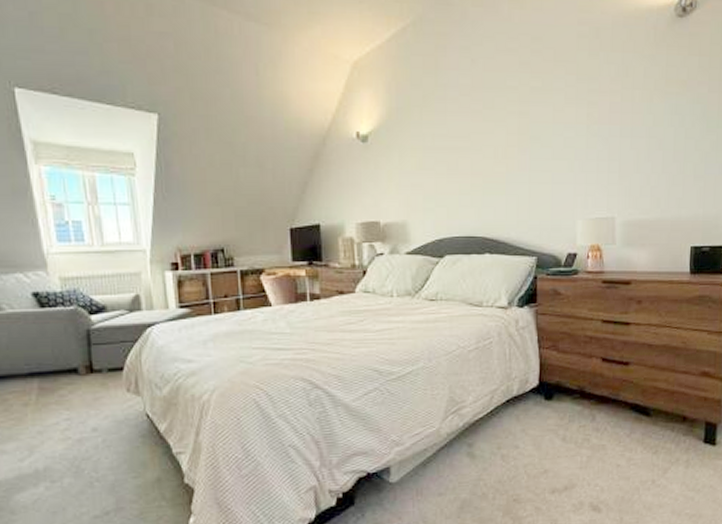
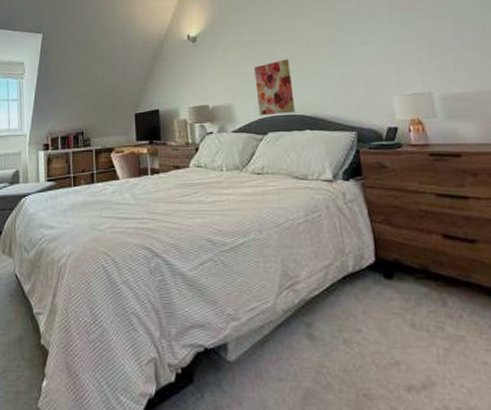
wall art: none [435,171,476,236] -> present [254,59,295,116]

